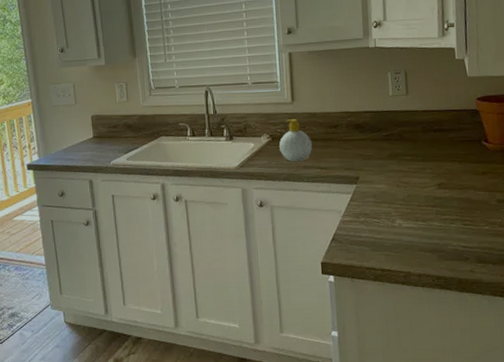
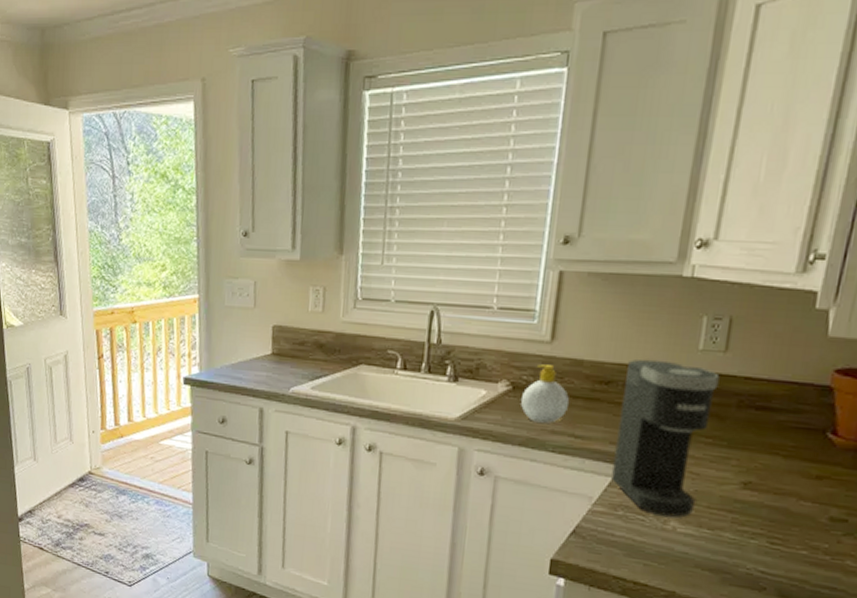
coffee maker: none [346,106,410,217] -> present [611,359,720,517]

